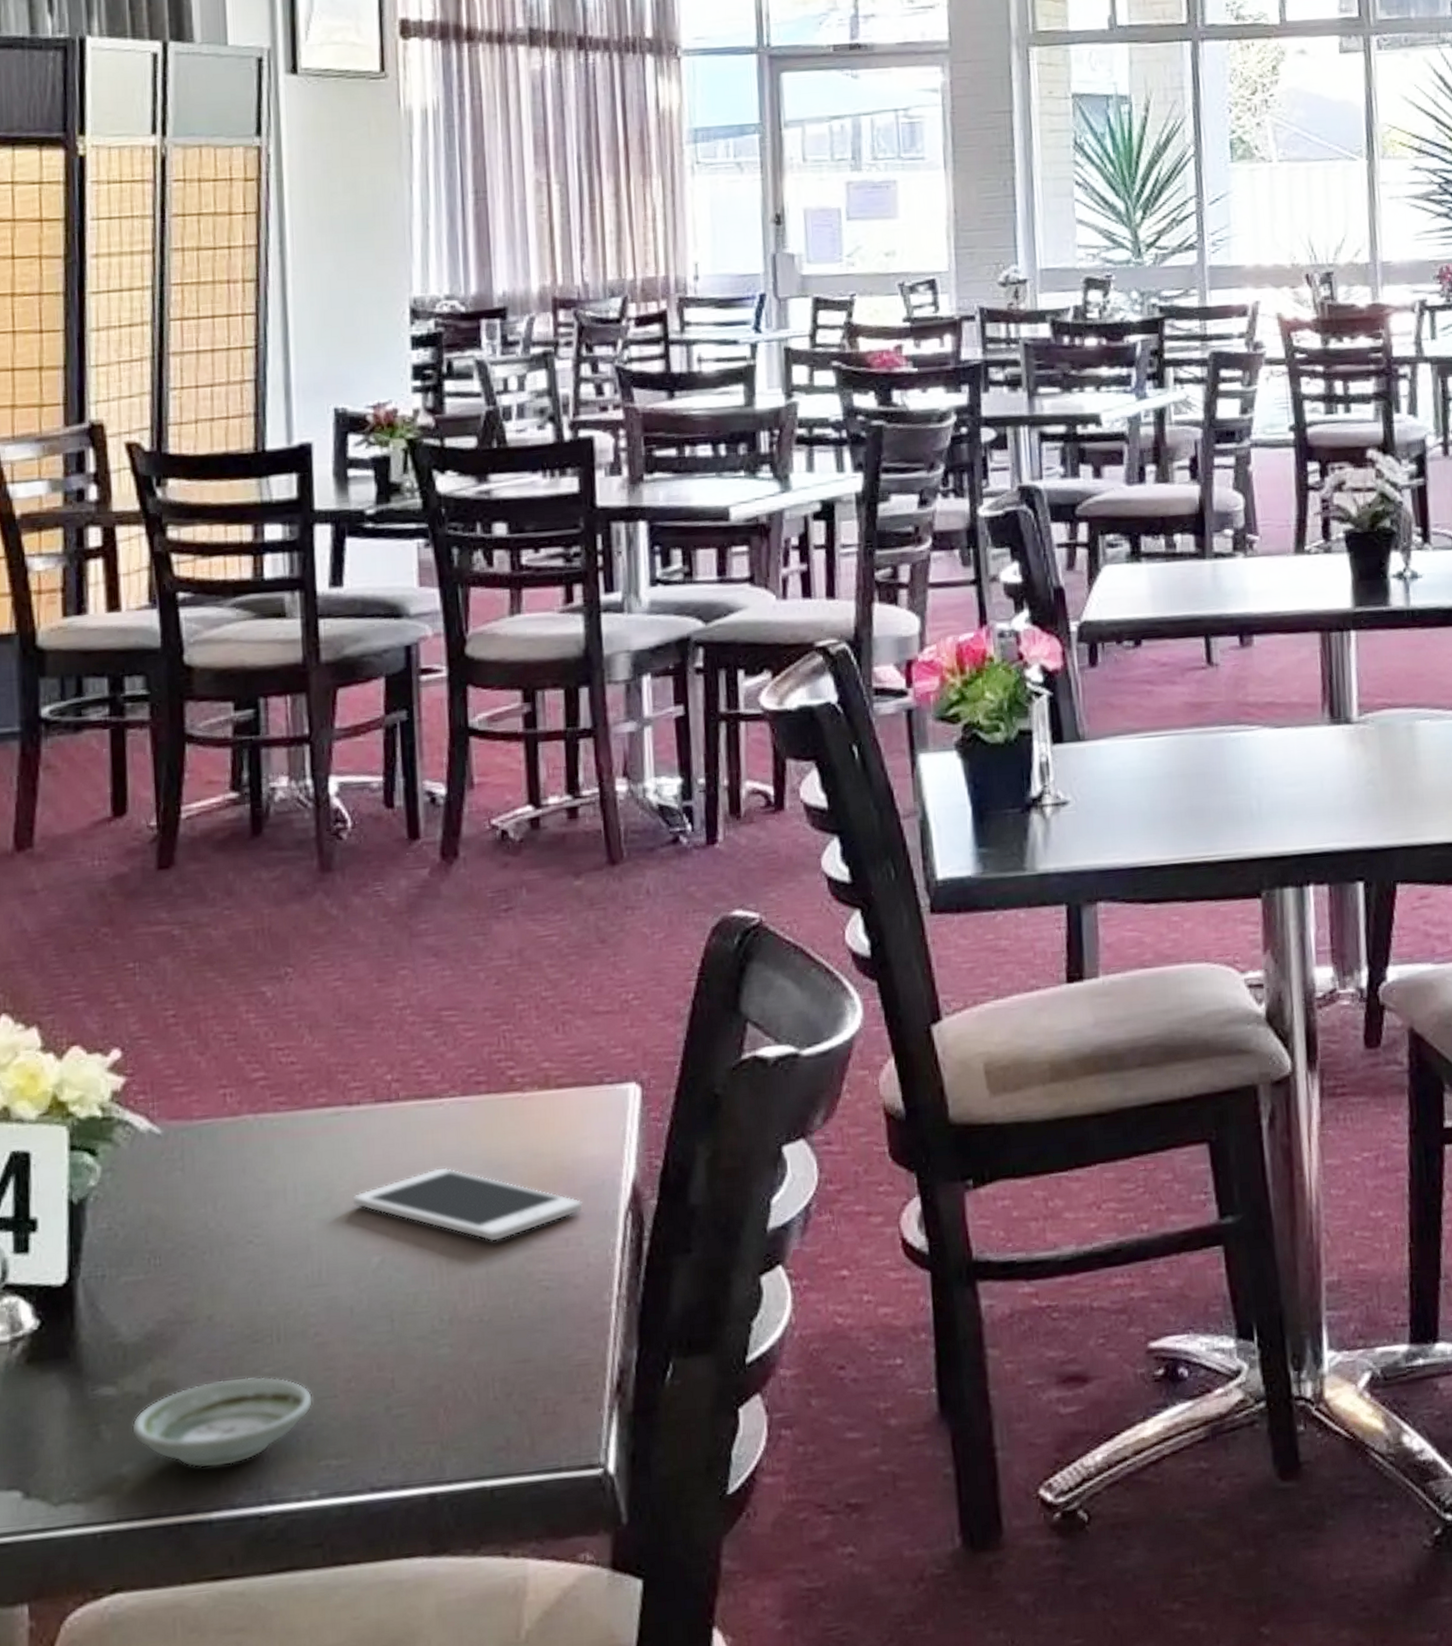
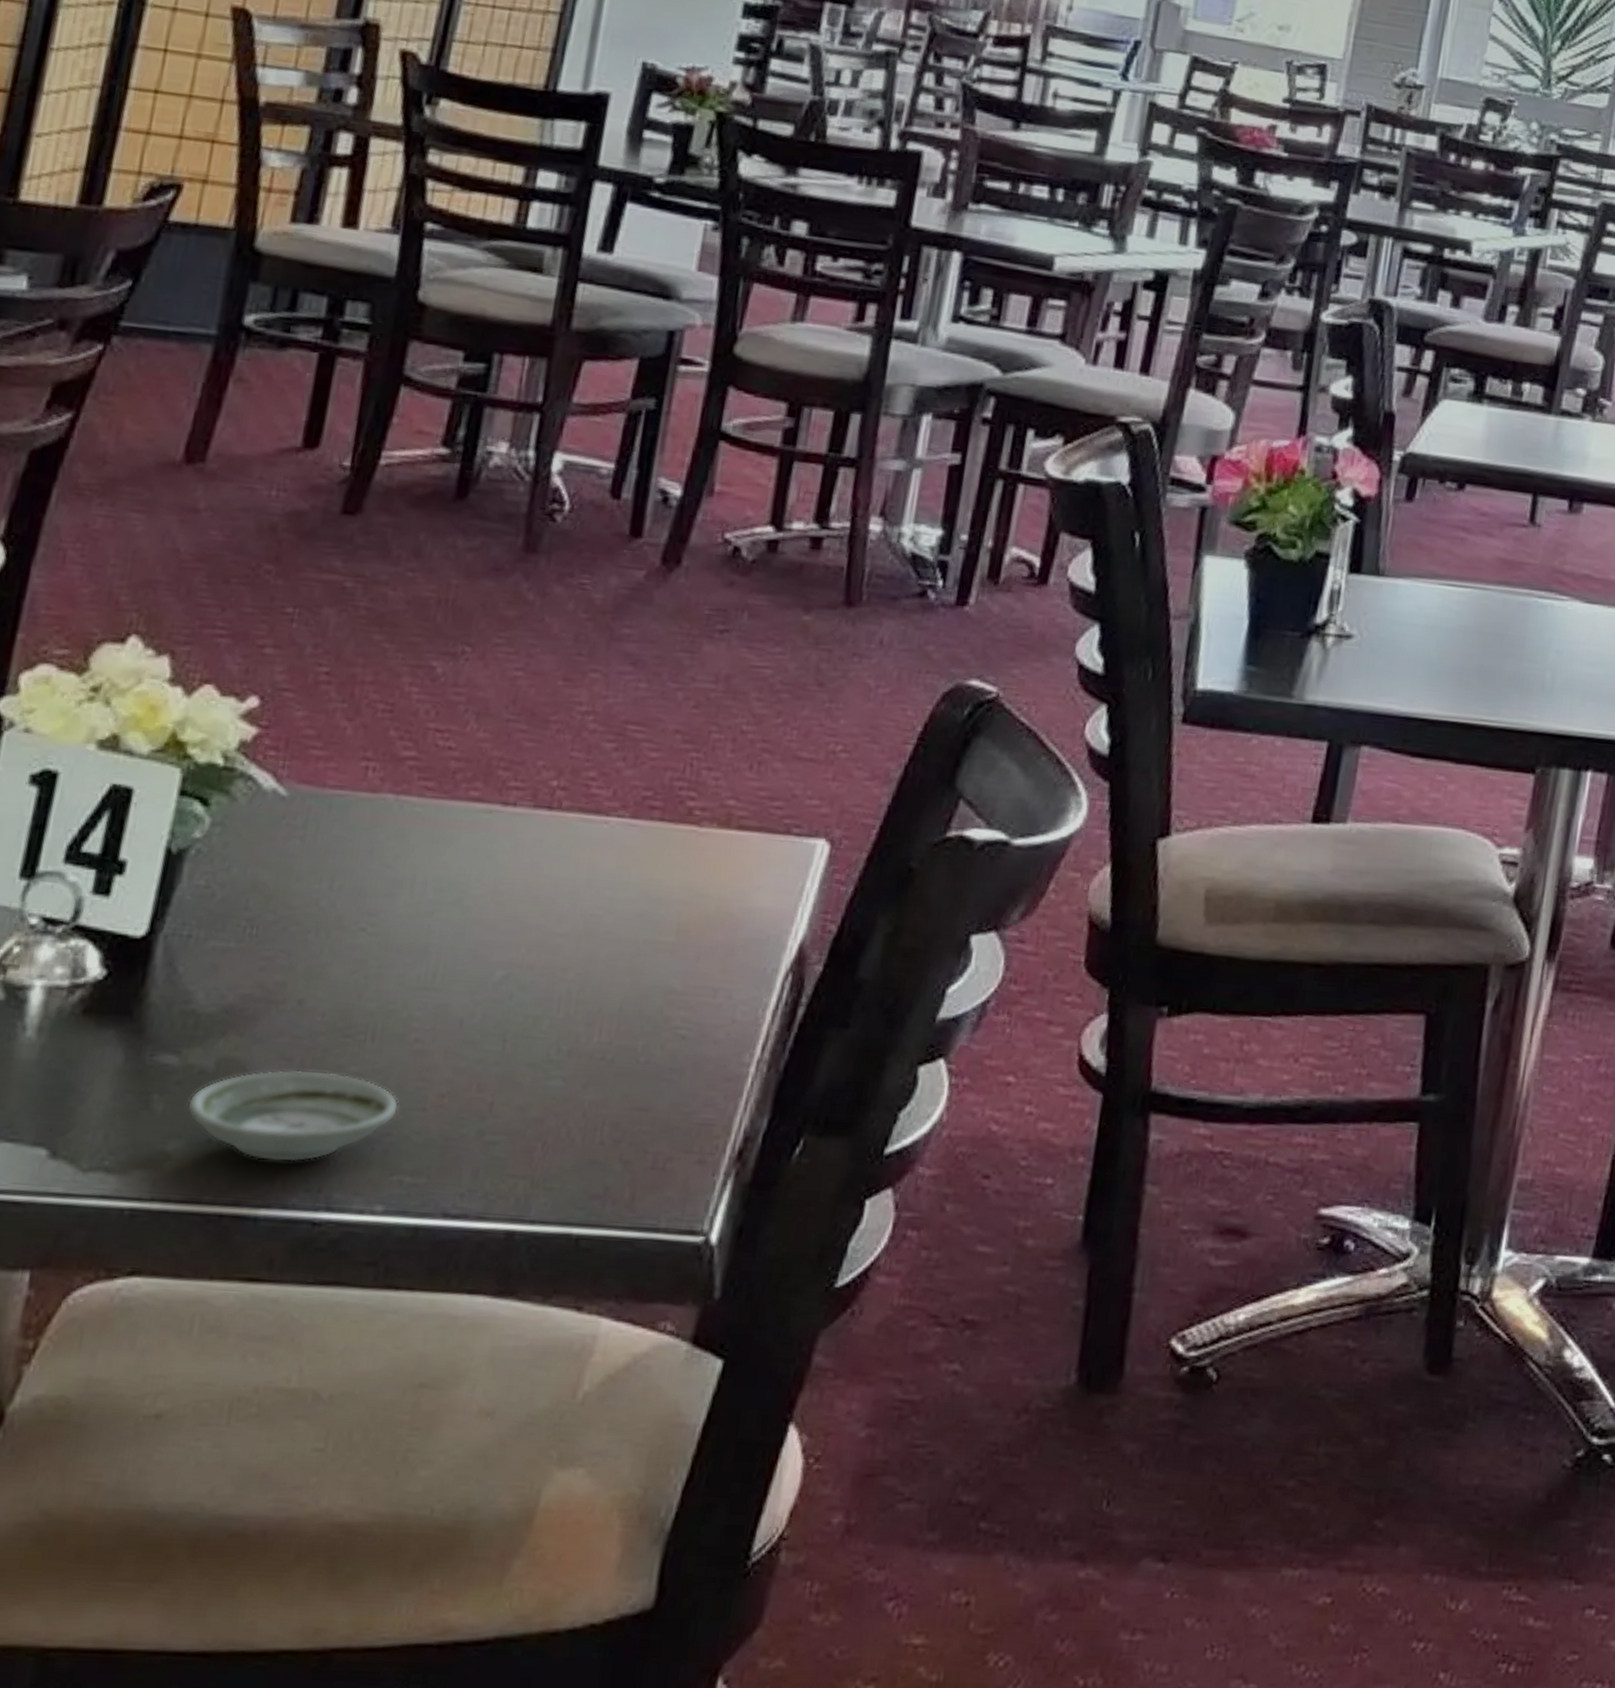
cell phone: present [351,1166,584,1242] -> none [485,888,742,978]

